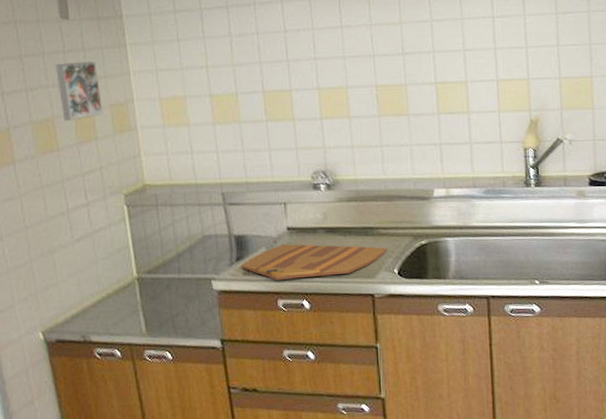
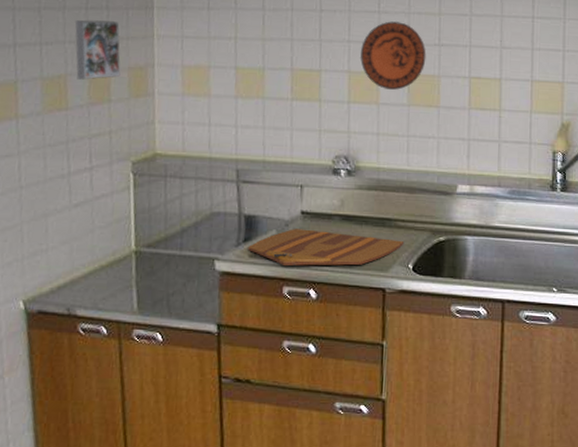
decorative plate: none [327,35,392,103] -> present [359,21,426,90]

